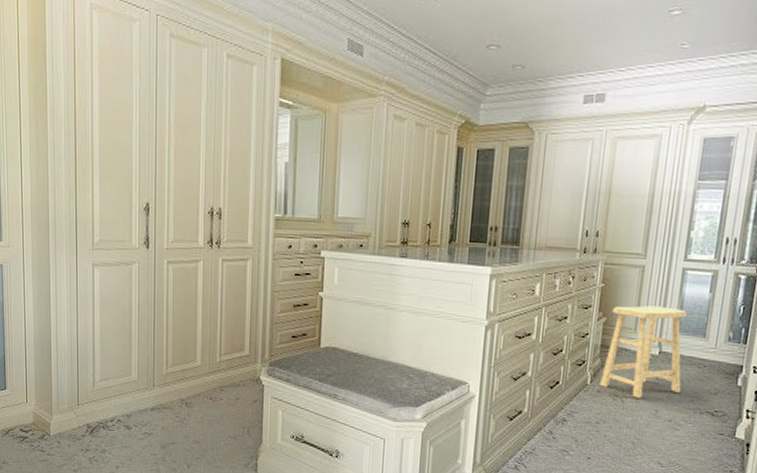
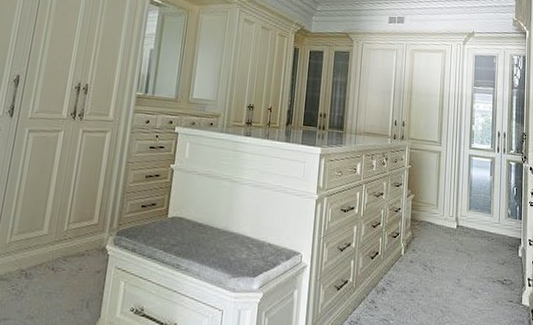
stool: present [600,305,687,398] -> none [412,185,476,268]

